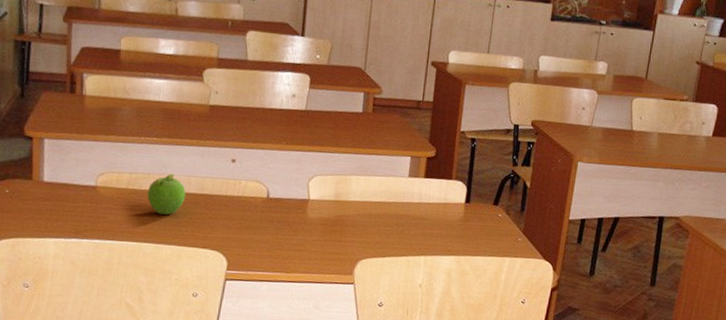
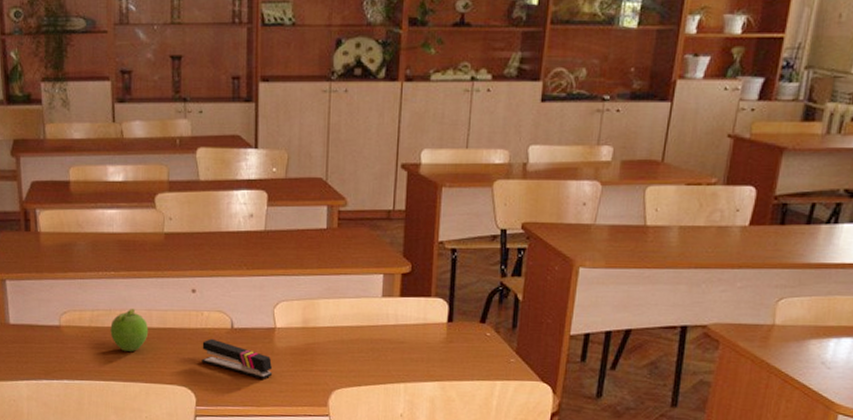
stapler: none [236,206,304,247] -> present [202,338,273,379]

